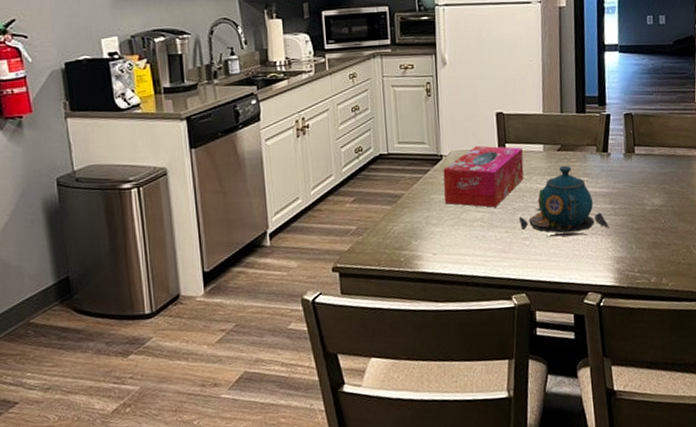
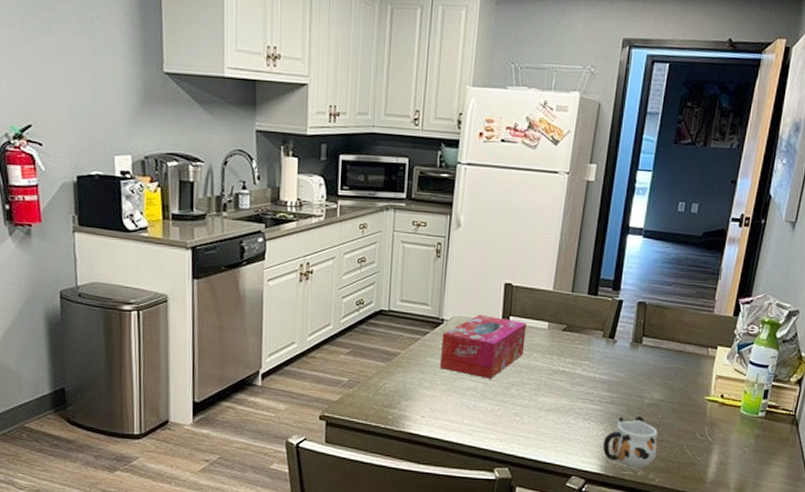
teapot: present [520,165,609,237] -> none [513,346,604,419]
mug: none [613,223,666,275] -> present [602,415,658,467]

